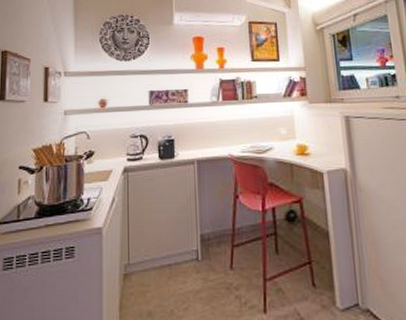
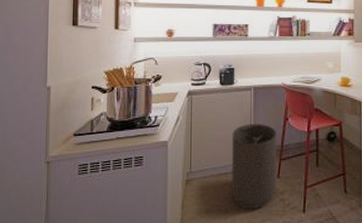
trash can: none [175,203,230,310] -> present [232,124,276,210]

